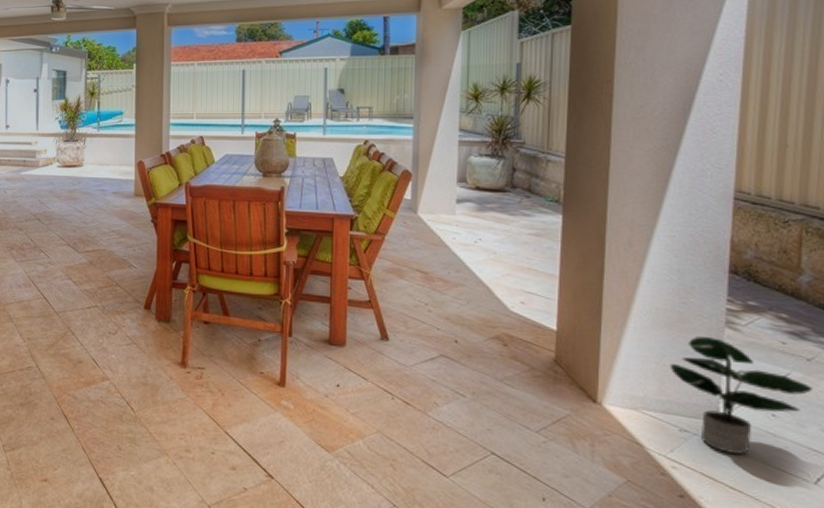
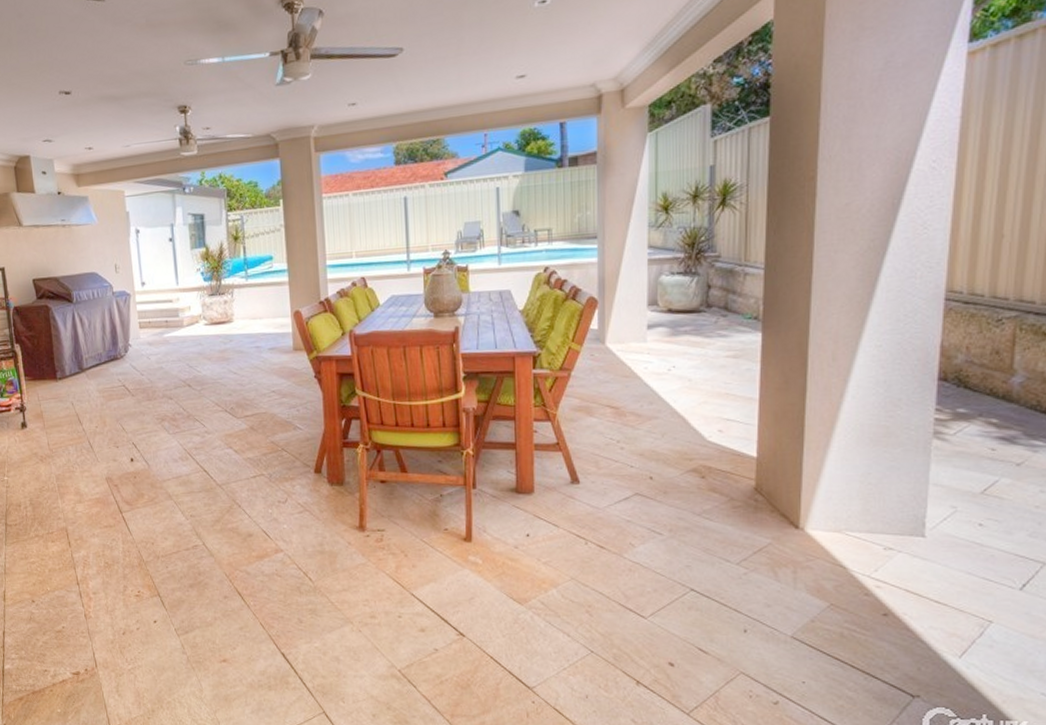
potted plant: present [669,337,813,454] -> none [874,450,1022,567]

